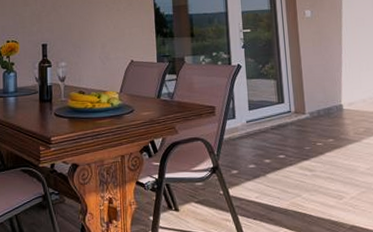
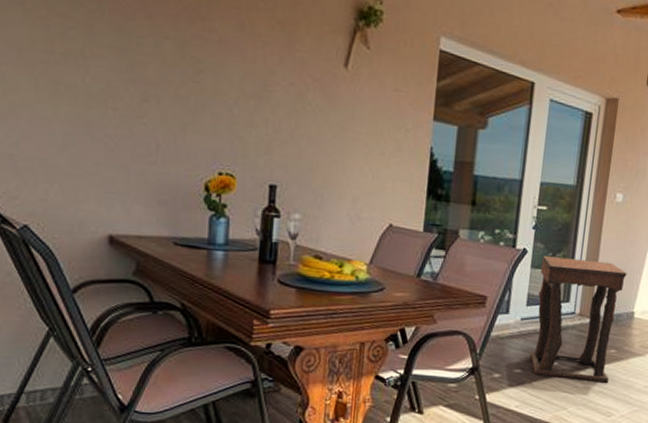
side table: none [255,66,333,170] -> present [530,256,627,384]

